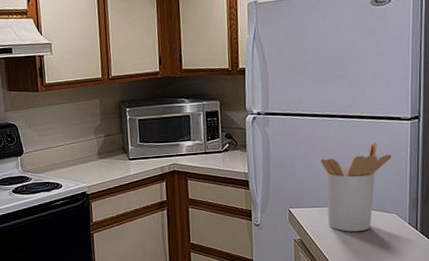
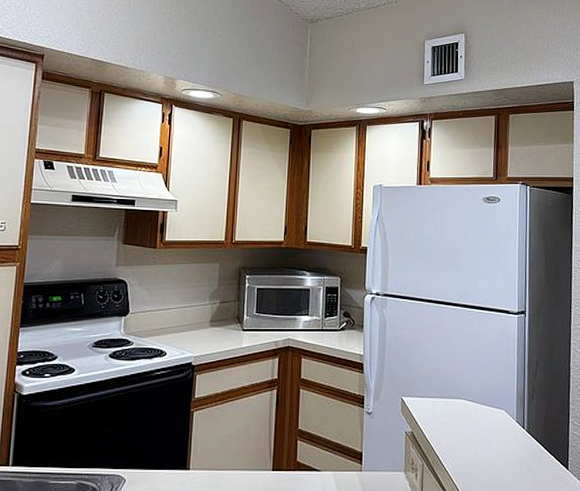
utensil holder: present [321,143,392,232] -> none [435,334,501,428]

